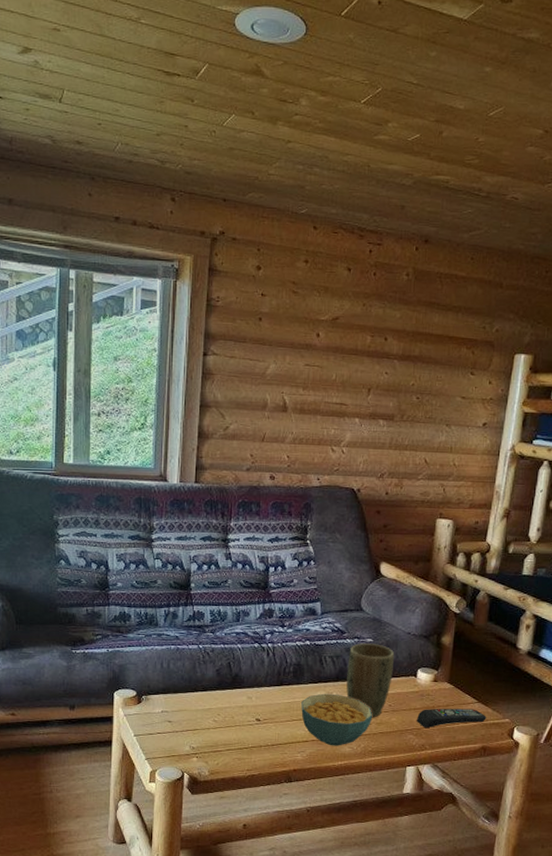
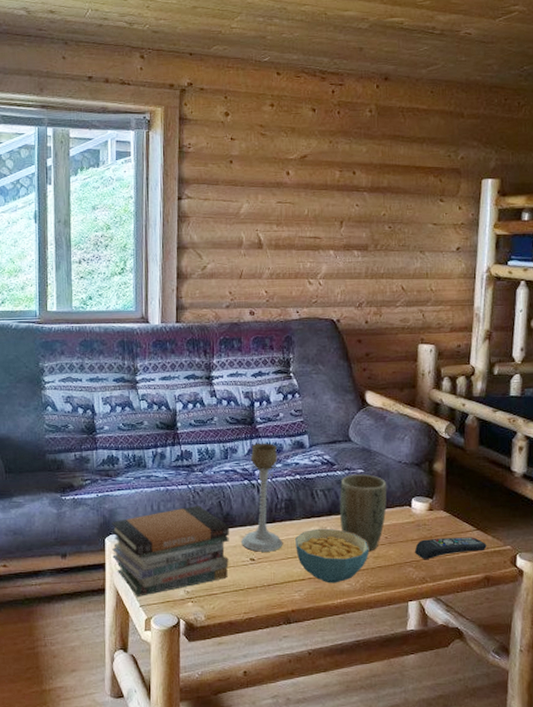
book stack: none [120,665,238,750] -> present [110,506,230,597]
candle holder: none [248,607,290,713] -> present [241,442,283,552]

